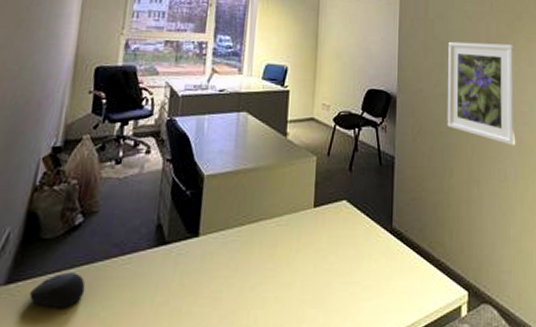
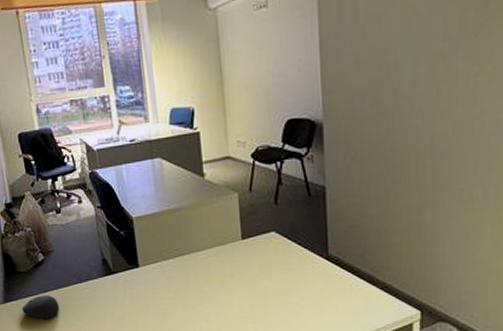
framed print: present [447,41,516,146] -> none [388,36,489,163]

